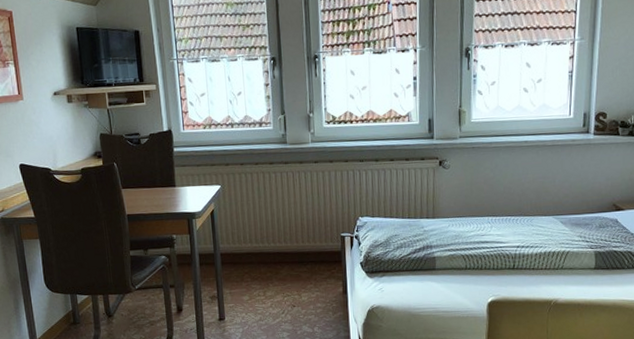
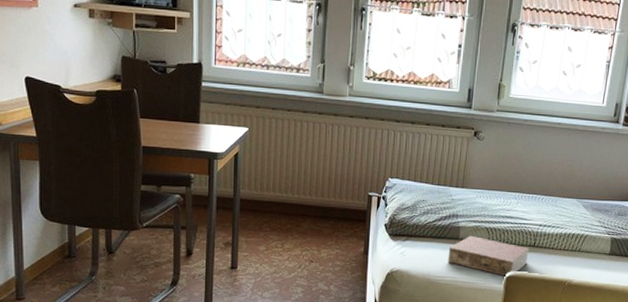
book: none [426,264,509,302] -> present [447,235,529,277]

